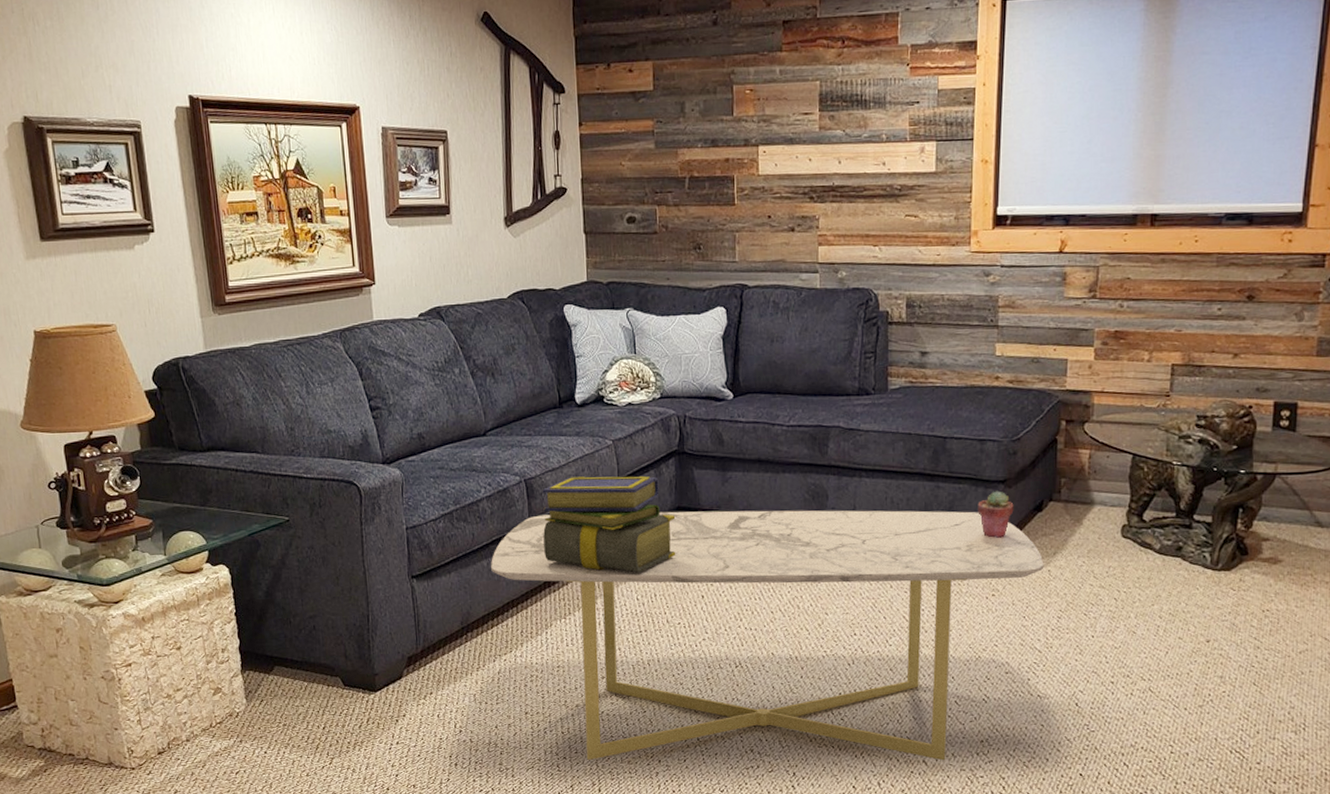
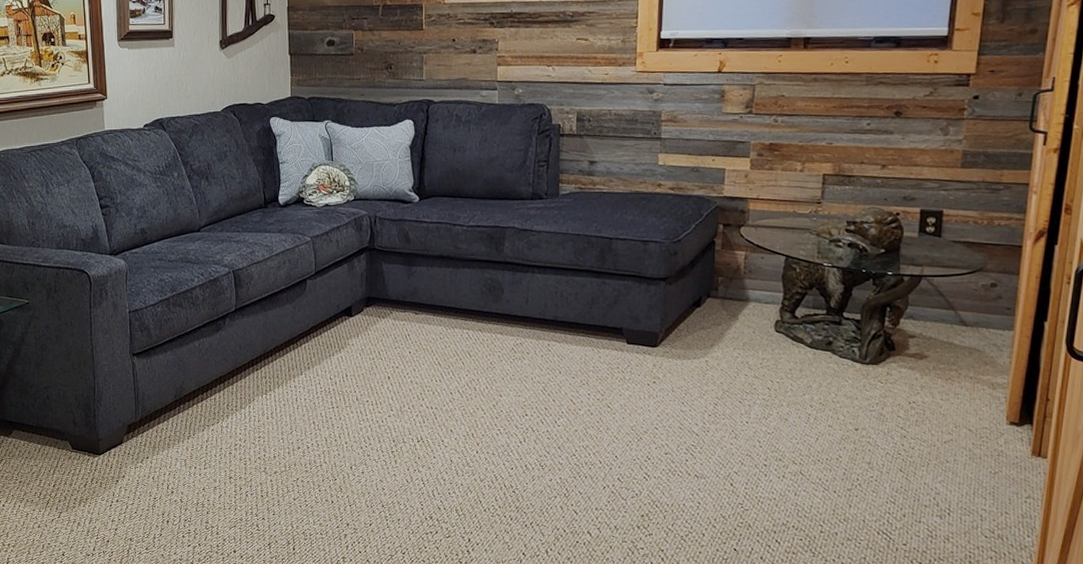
coffee table: present [491,510,1044,761] -> none [202,301,702,532]
stack of books: present [542,475,676,573] -> none [248,268,366,355]
potted succulent: present [977,491,1014,538] -> none [640,287,674,330]

